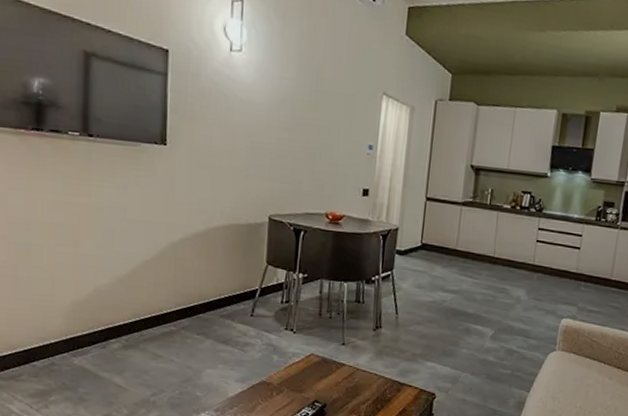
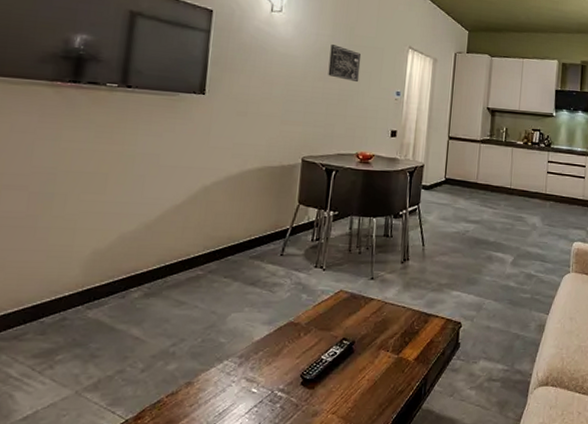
wall art: none [293,90,330,133] -> present [328,44,361,82]

